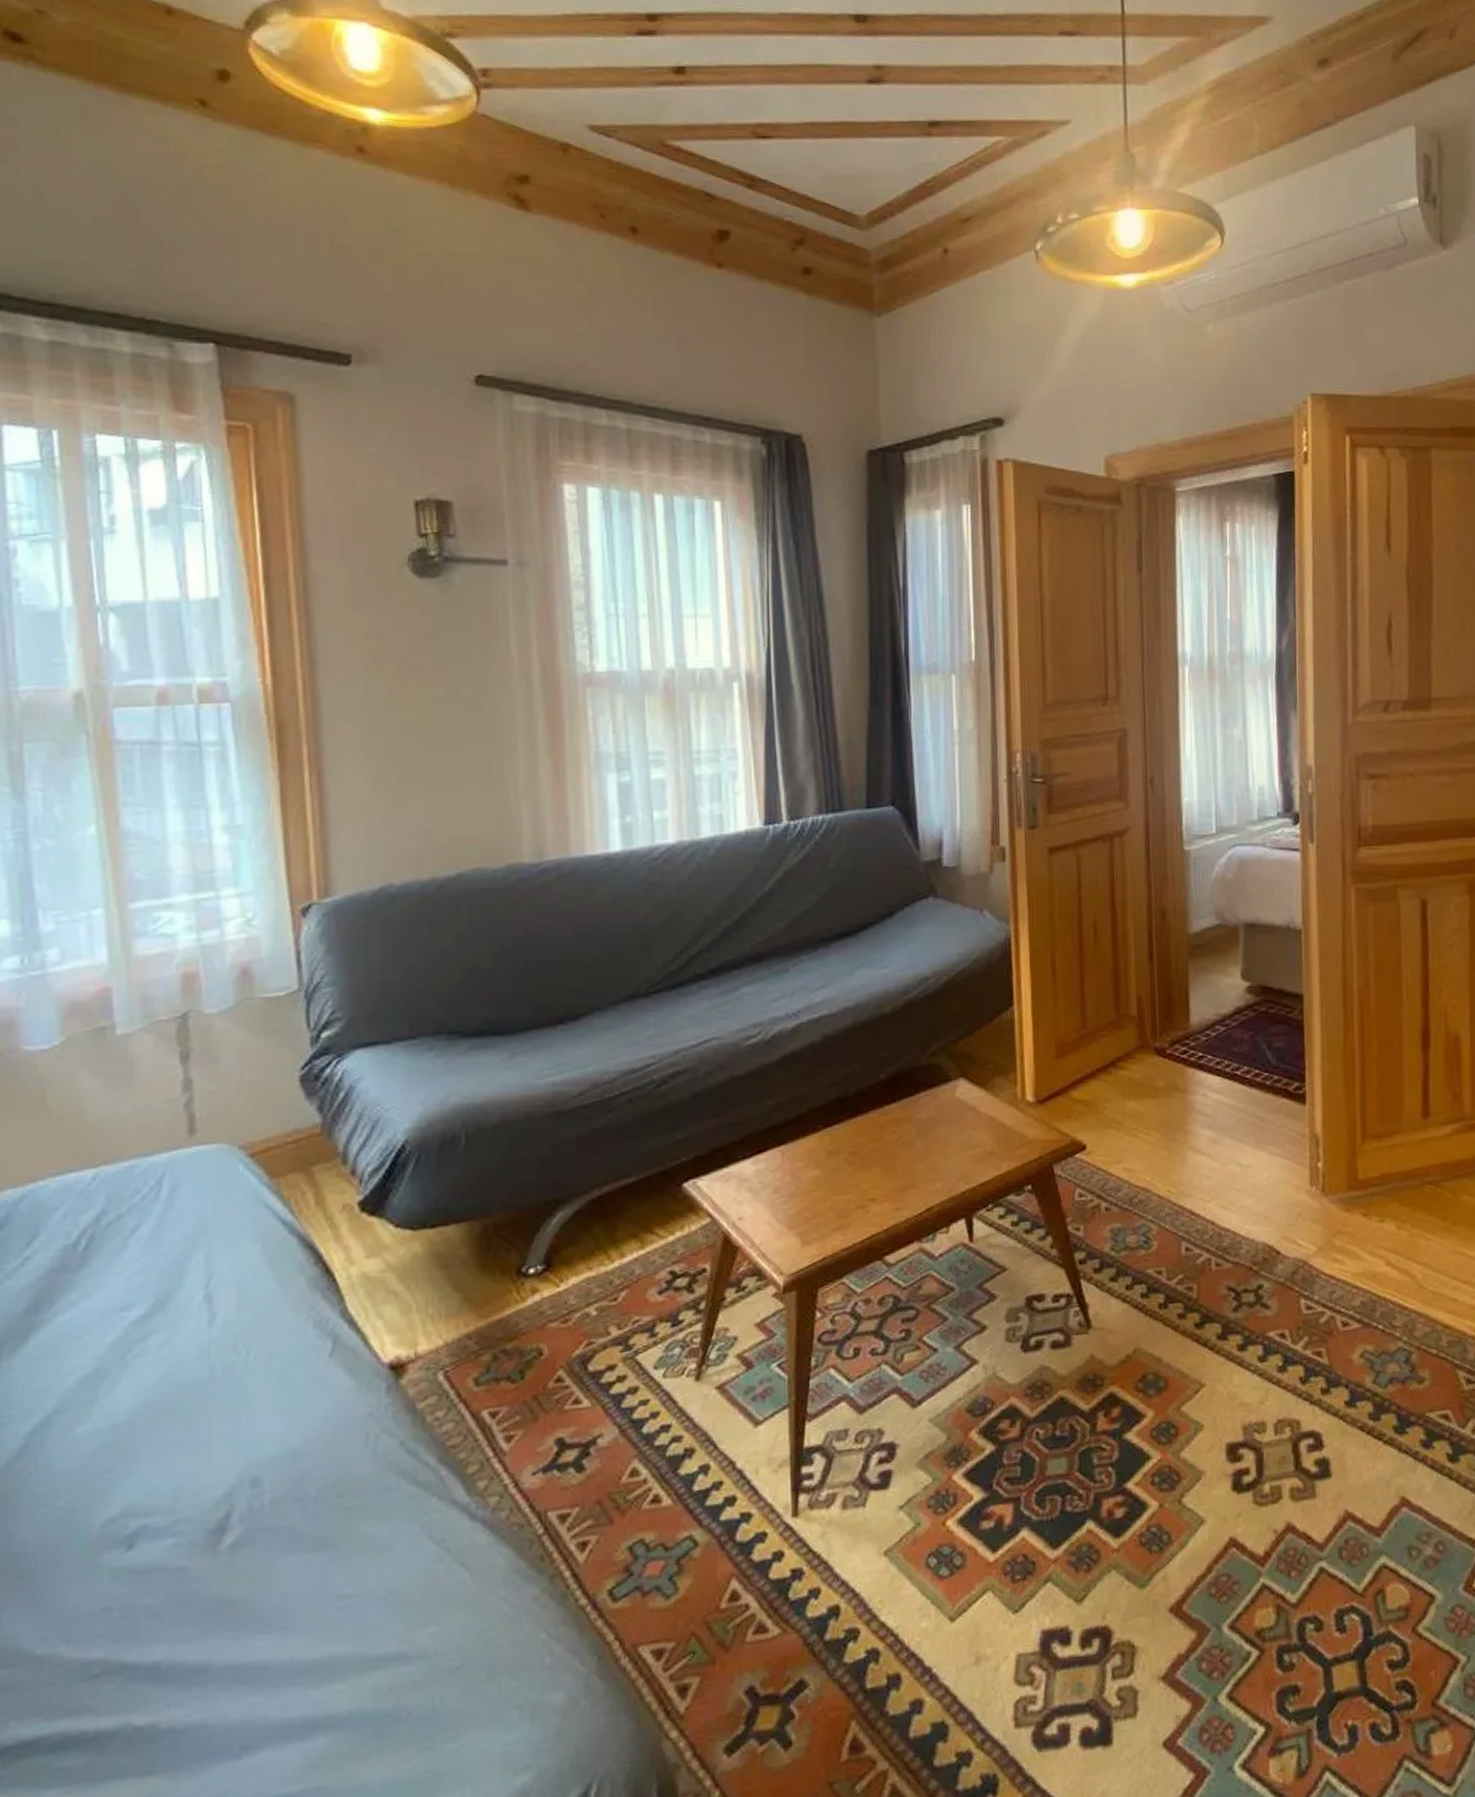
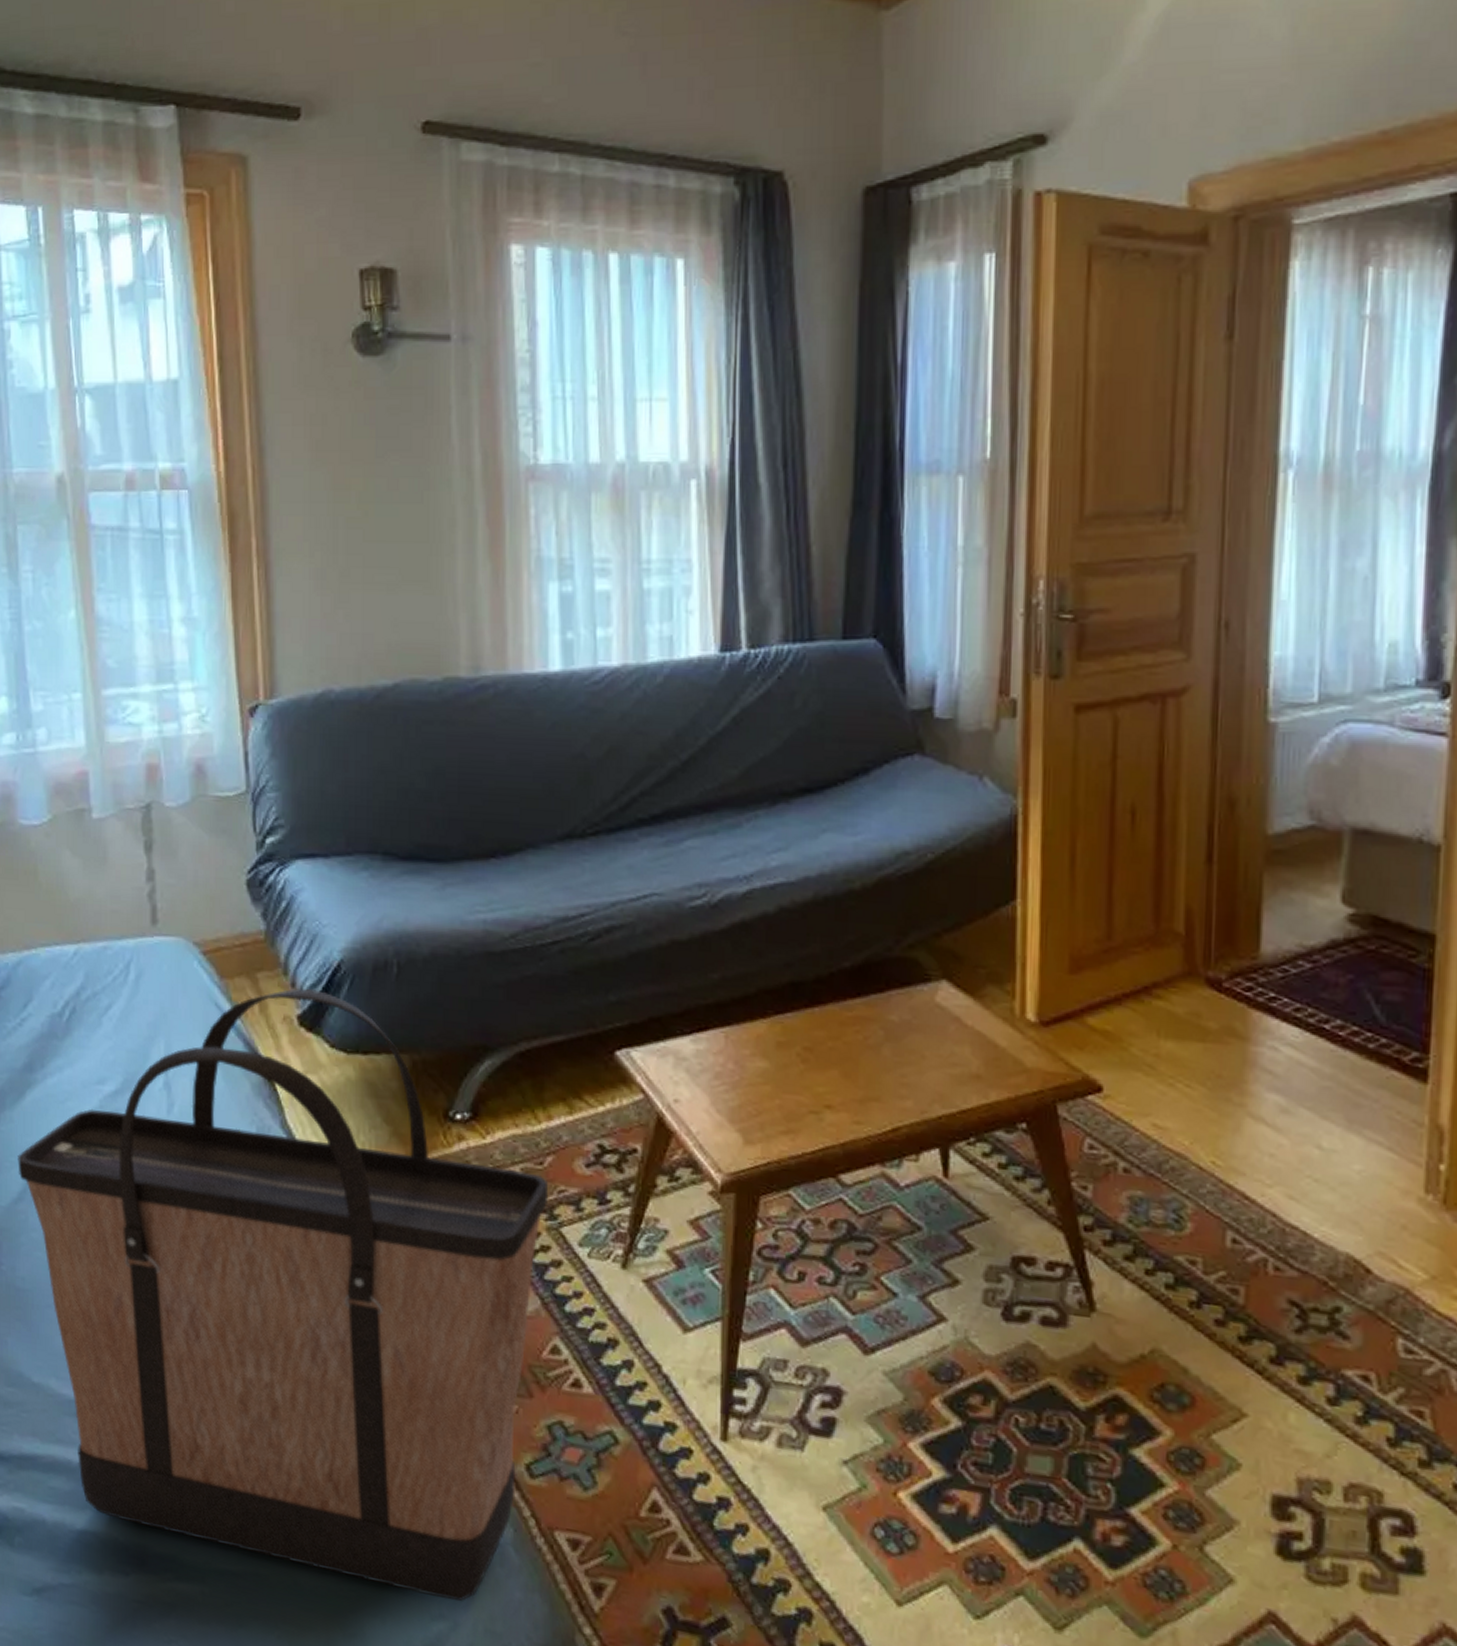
shopping bag: none [18,1173,624,1780] -> present [18,988,549,1602]

